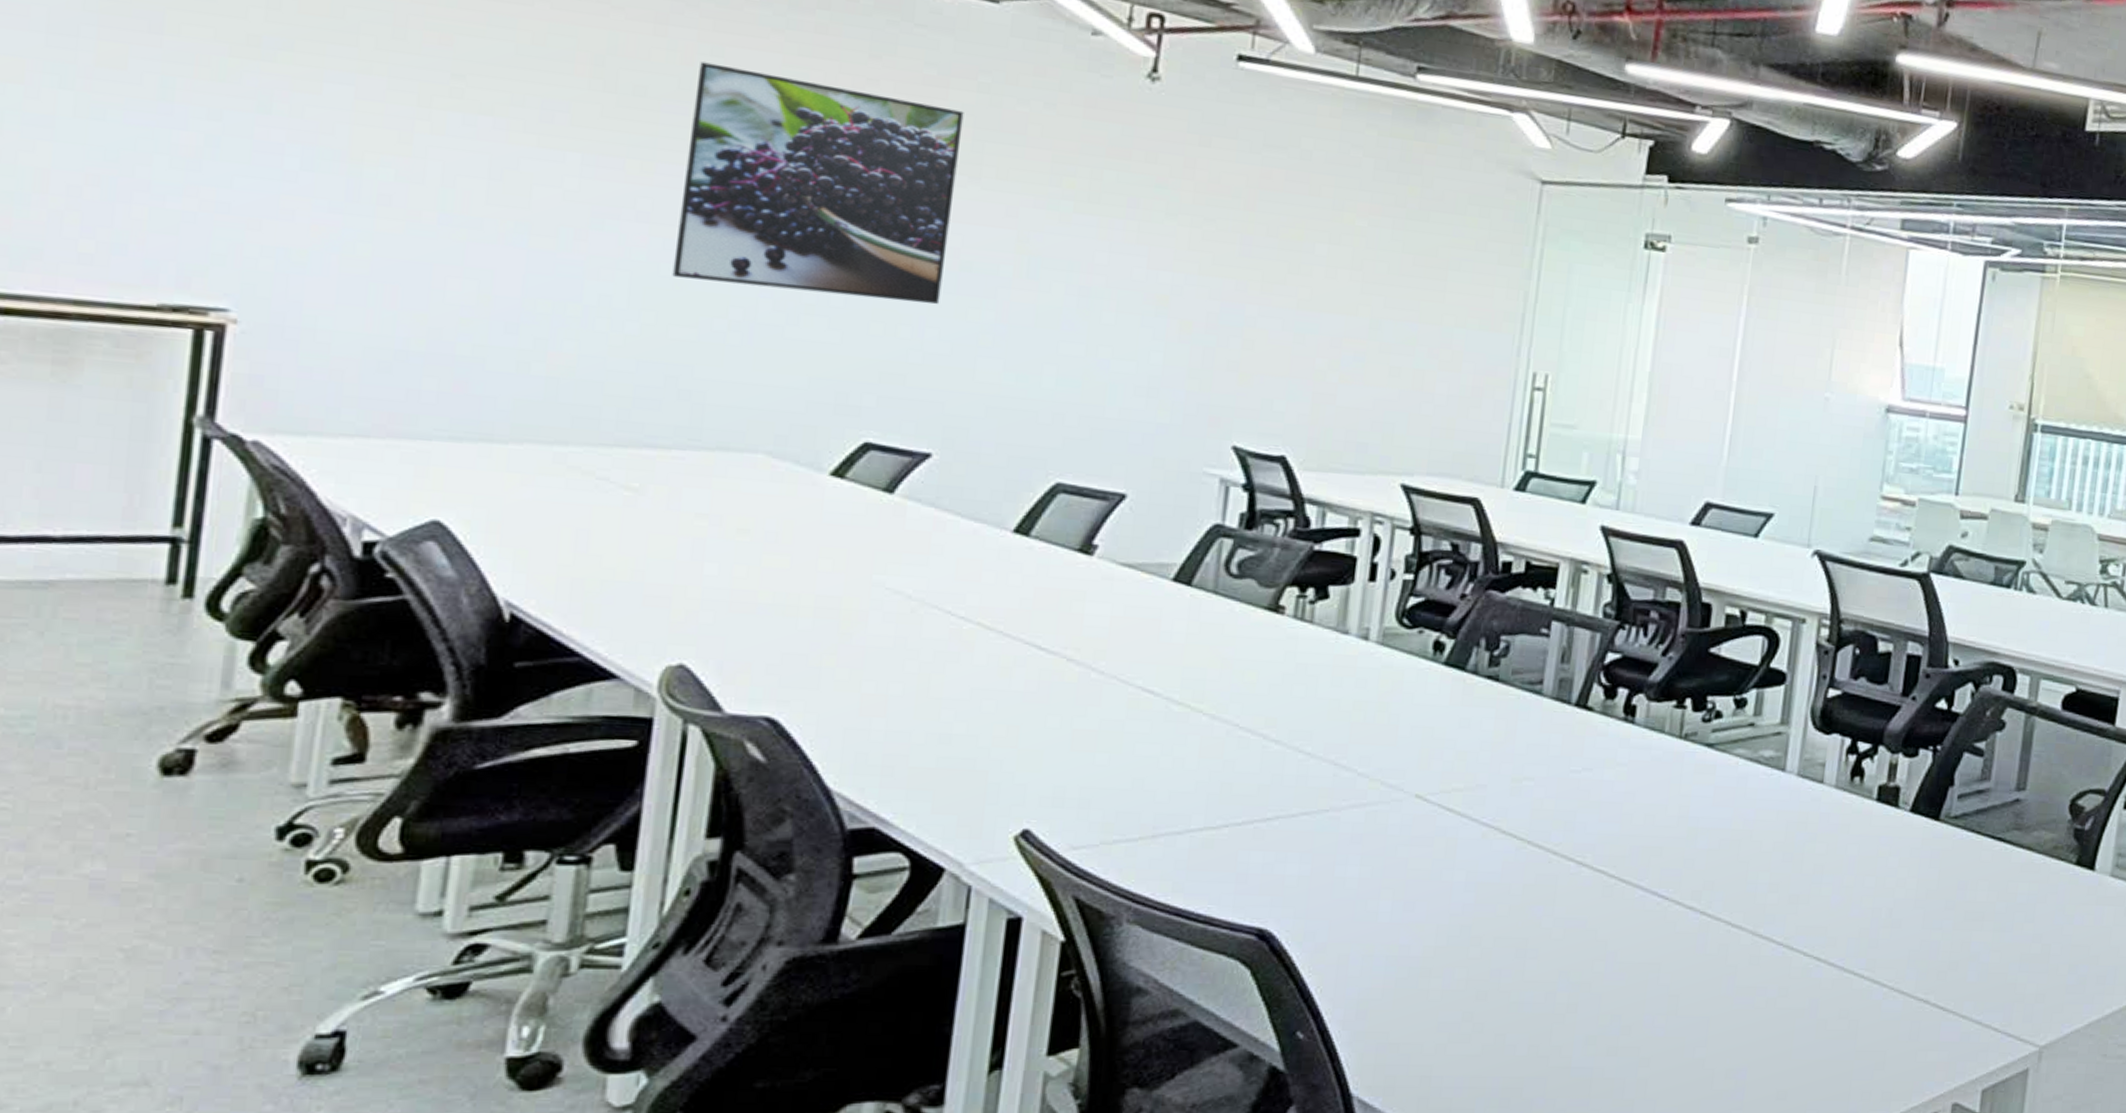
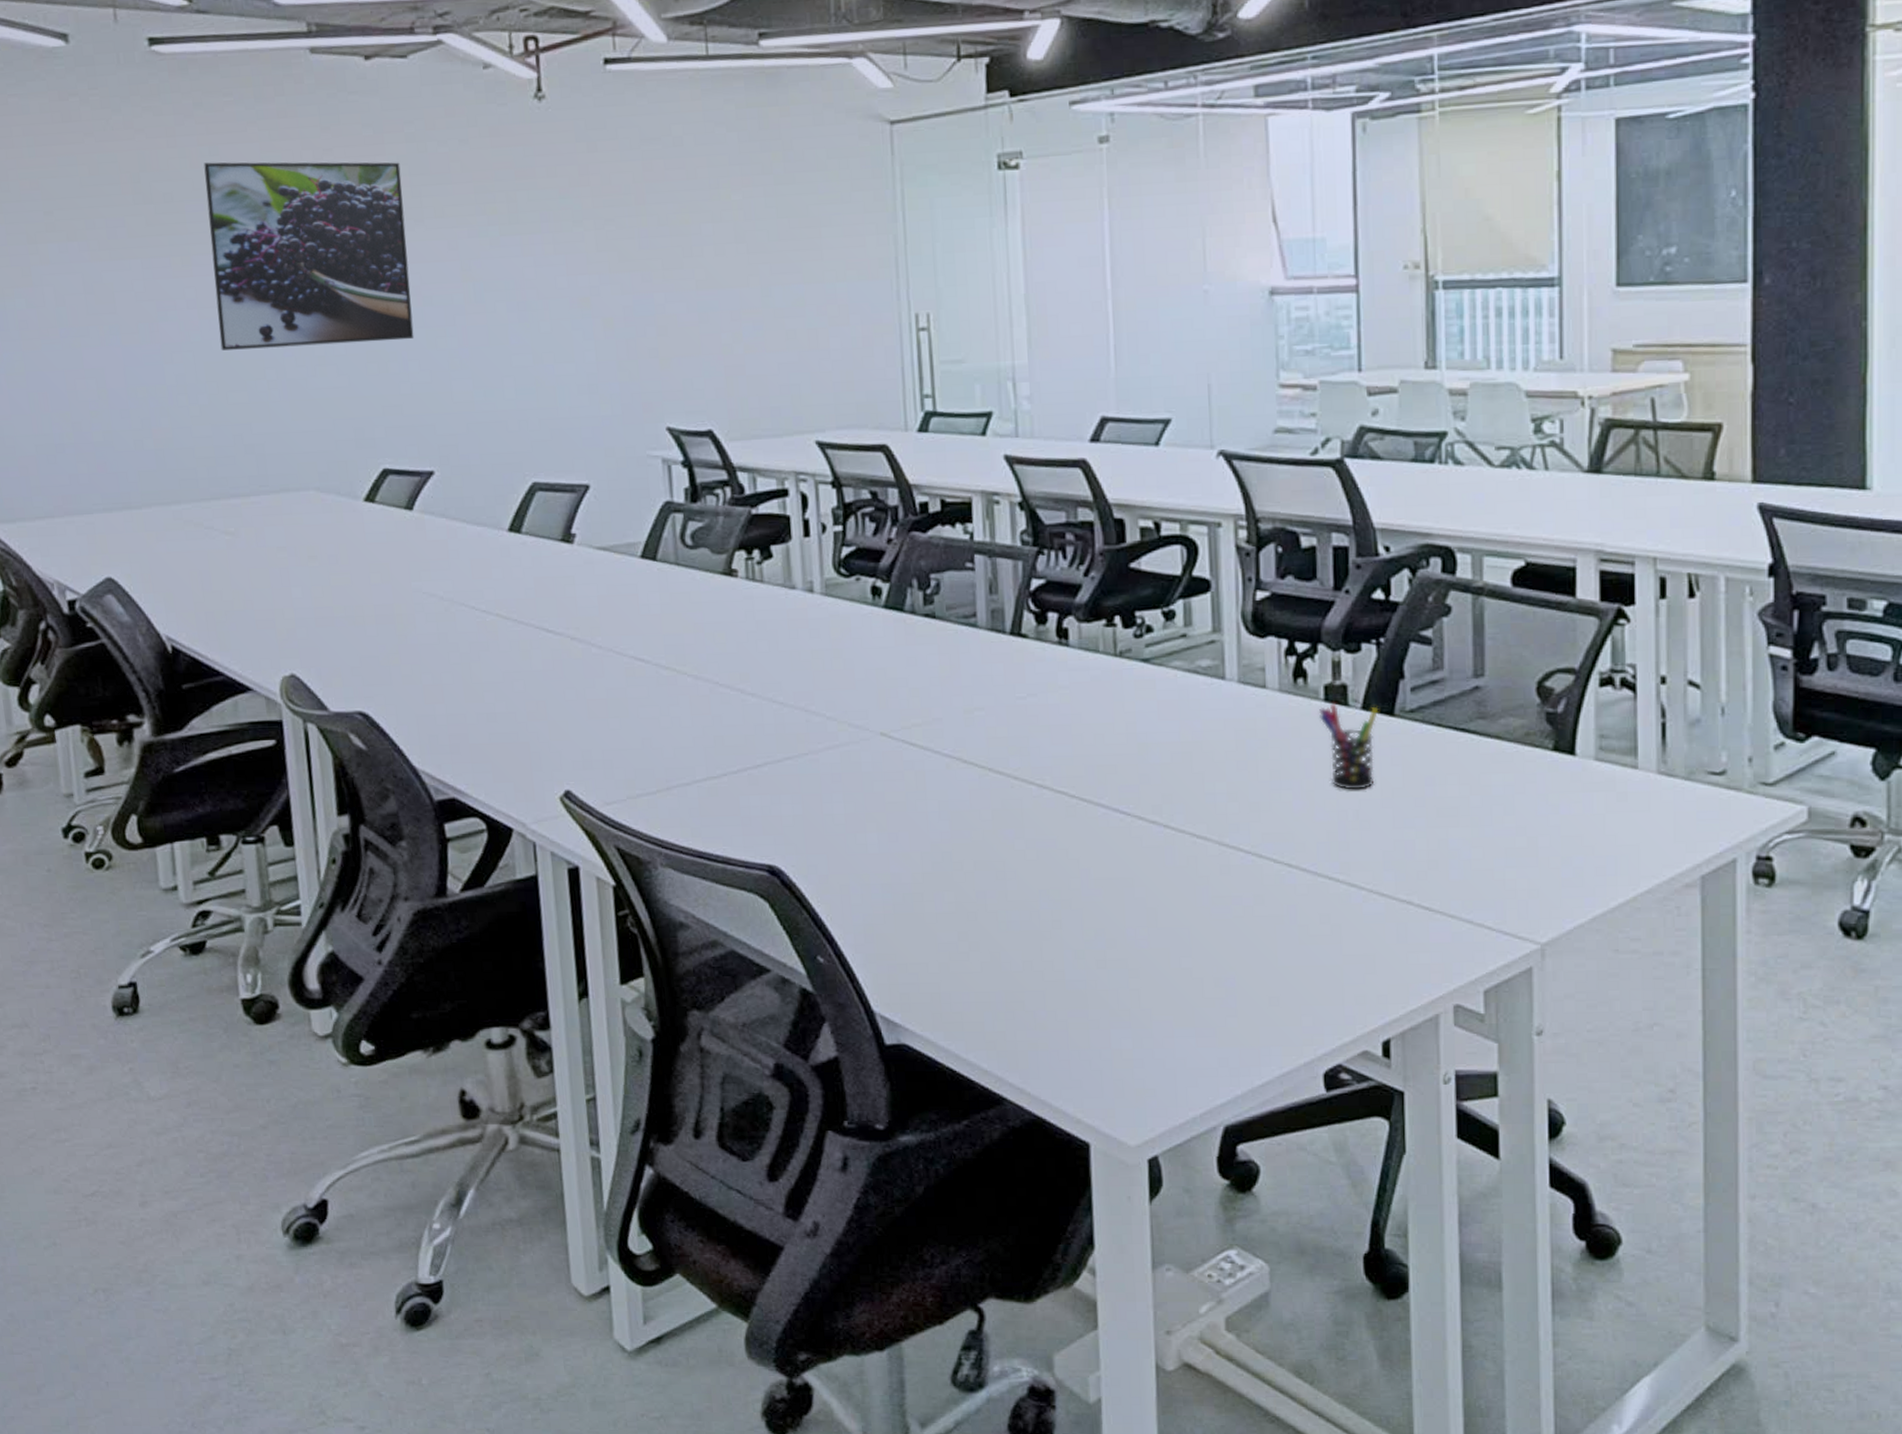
pen holder: none [1869,804,1926,889] -> present [1318,703,1379,790]

